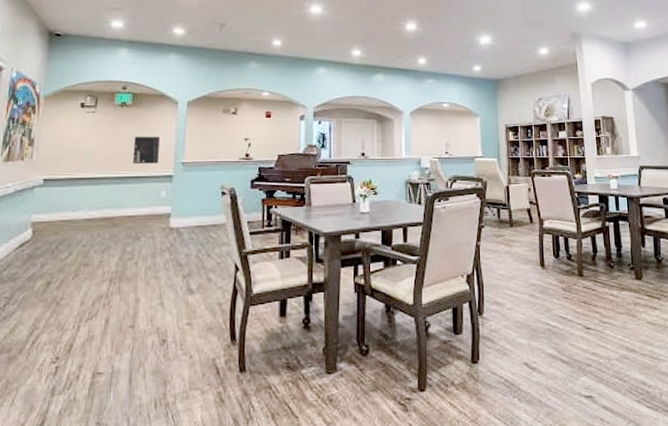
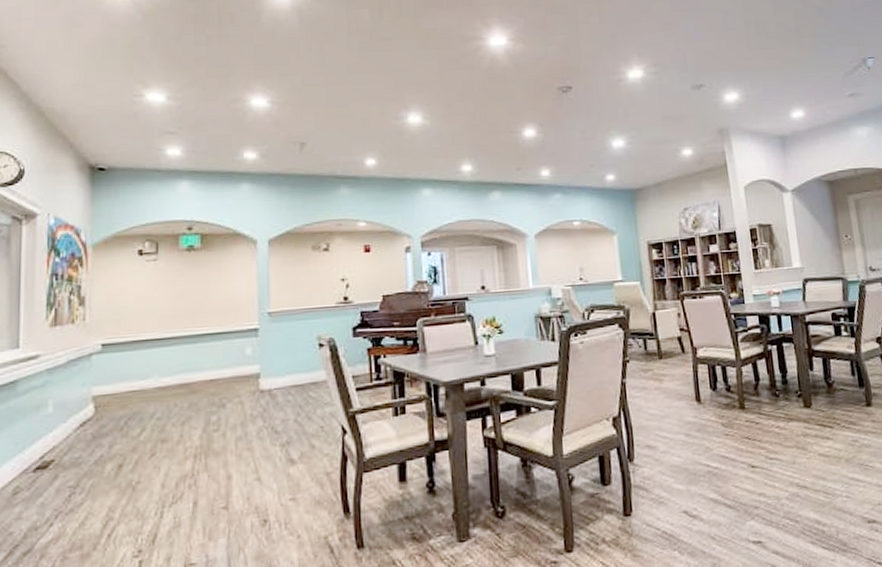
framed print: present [132,136,160,164] -> none [207,283,239,318]

